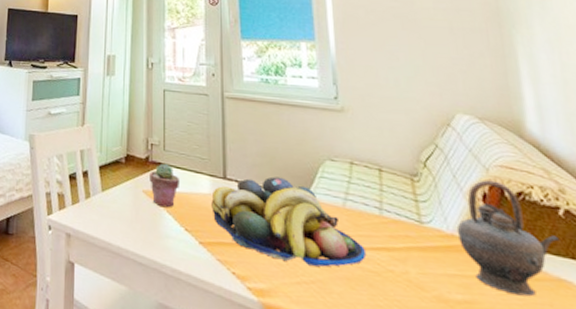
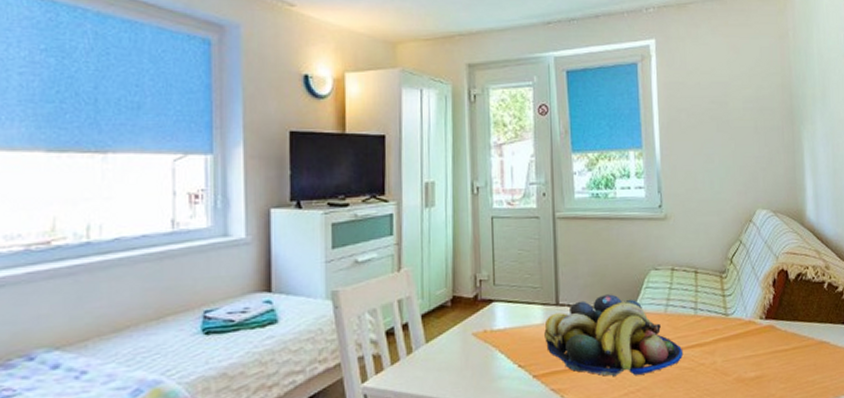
potted succulent: present [150,163,181,208] -> none [479,299,513,348]
teapot: present [456,180,561,297] -> none [753,266,824,363]

